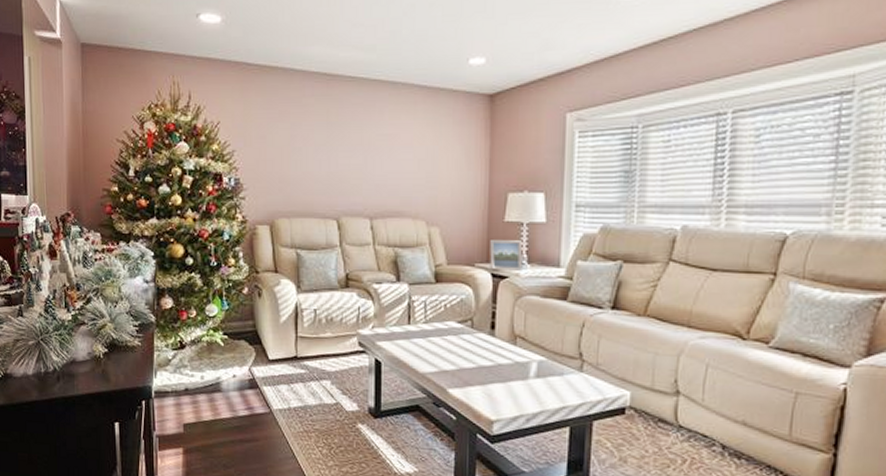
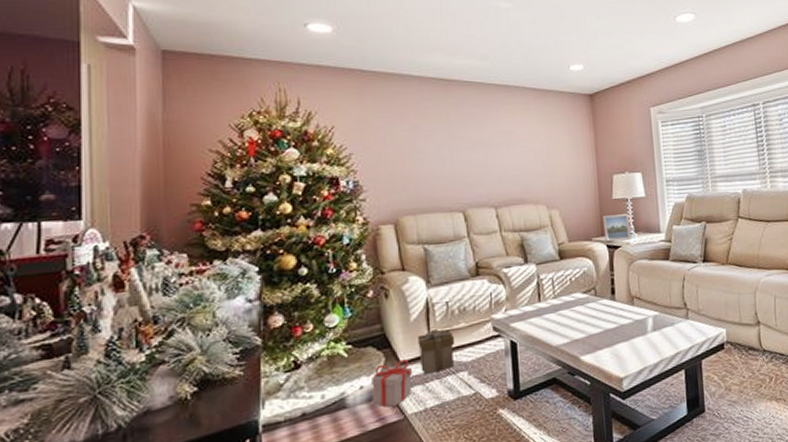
gift box: none [243,358,280,401] -> present [371,359,413,408]
gift box: none [286,335,321,377] -> present [418,329,455,375]

